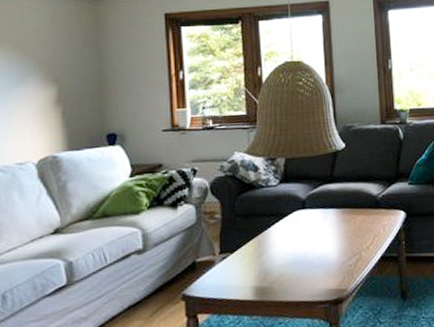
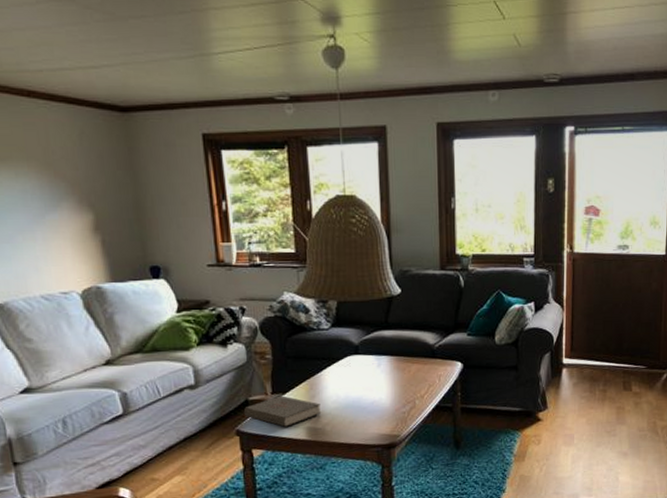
book: none [190,255,268,288] -> present [243,395,321,427]

